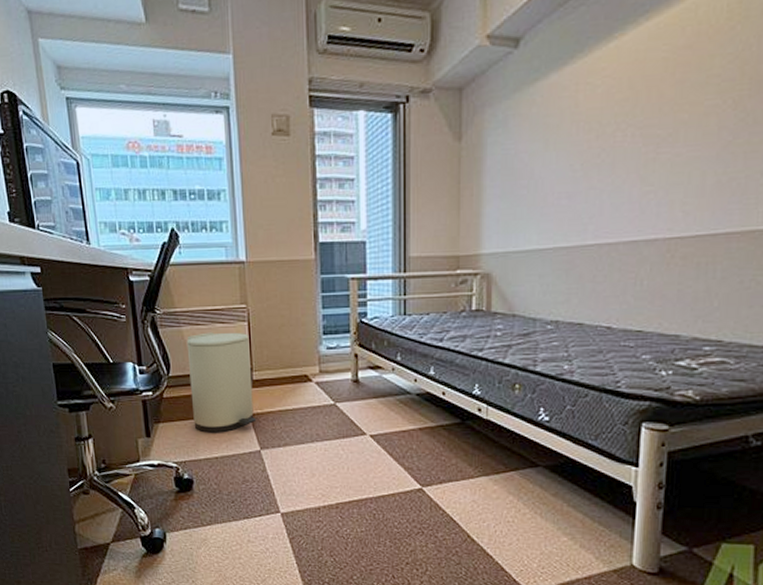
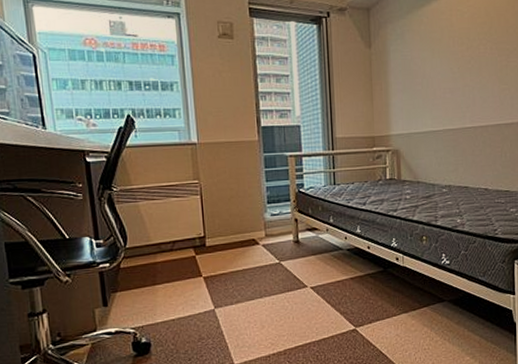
pedal bin: present [186,332,257,433] -> none [143,205,211,298]

